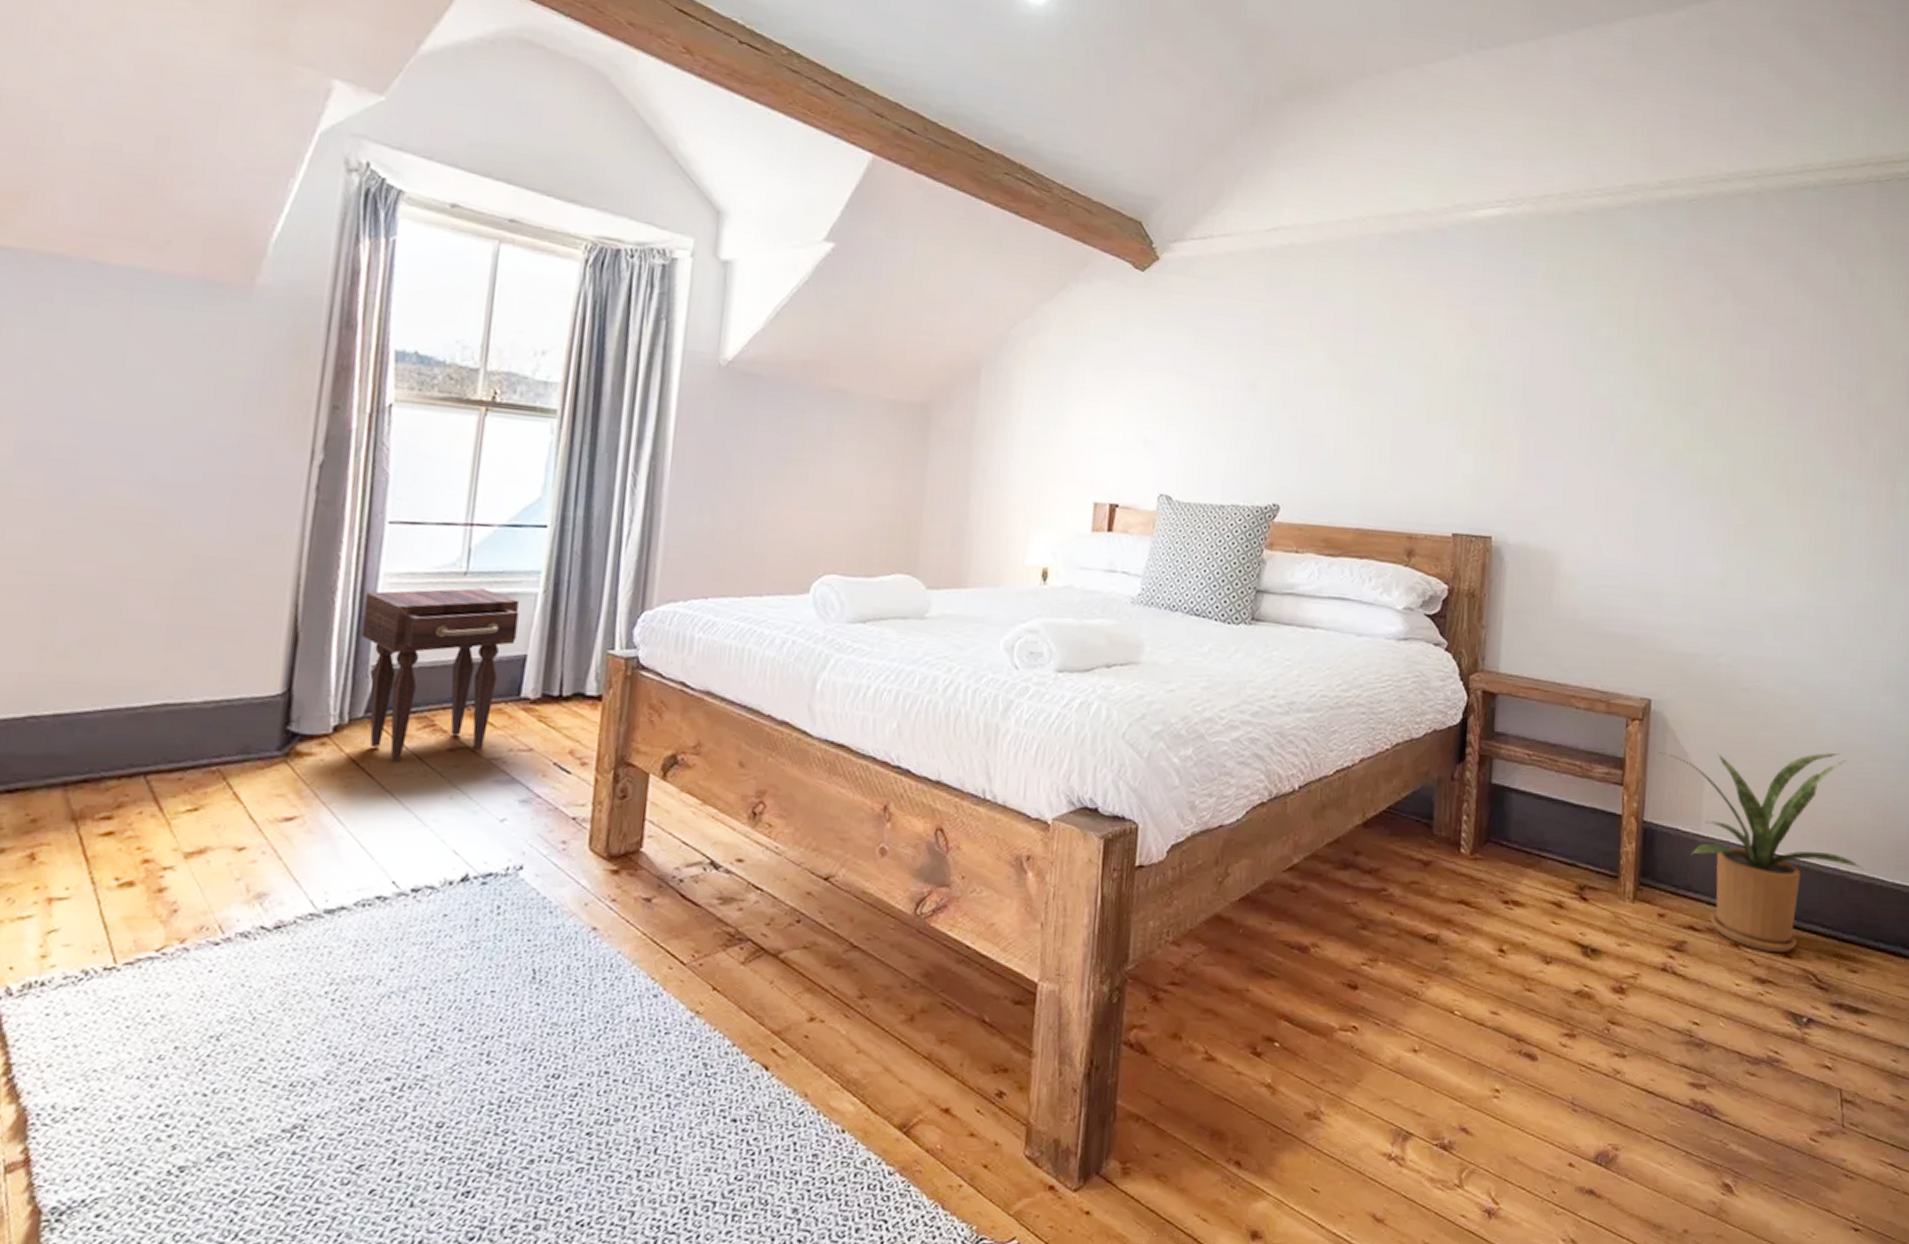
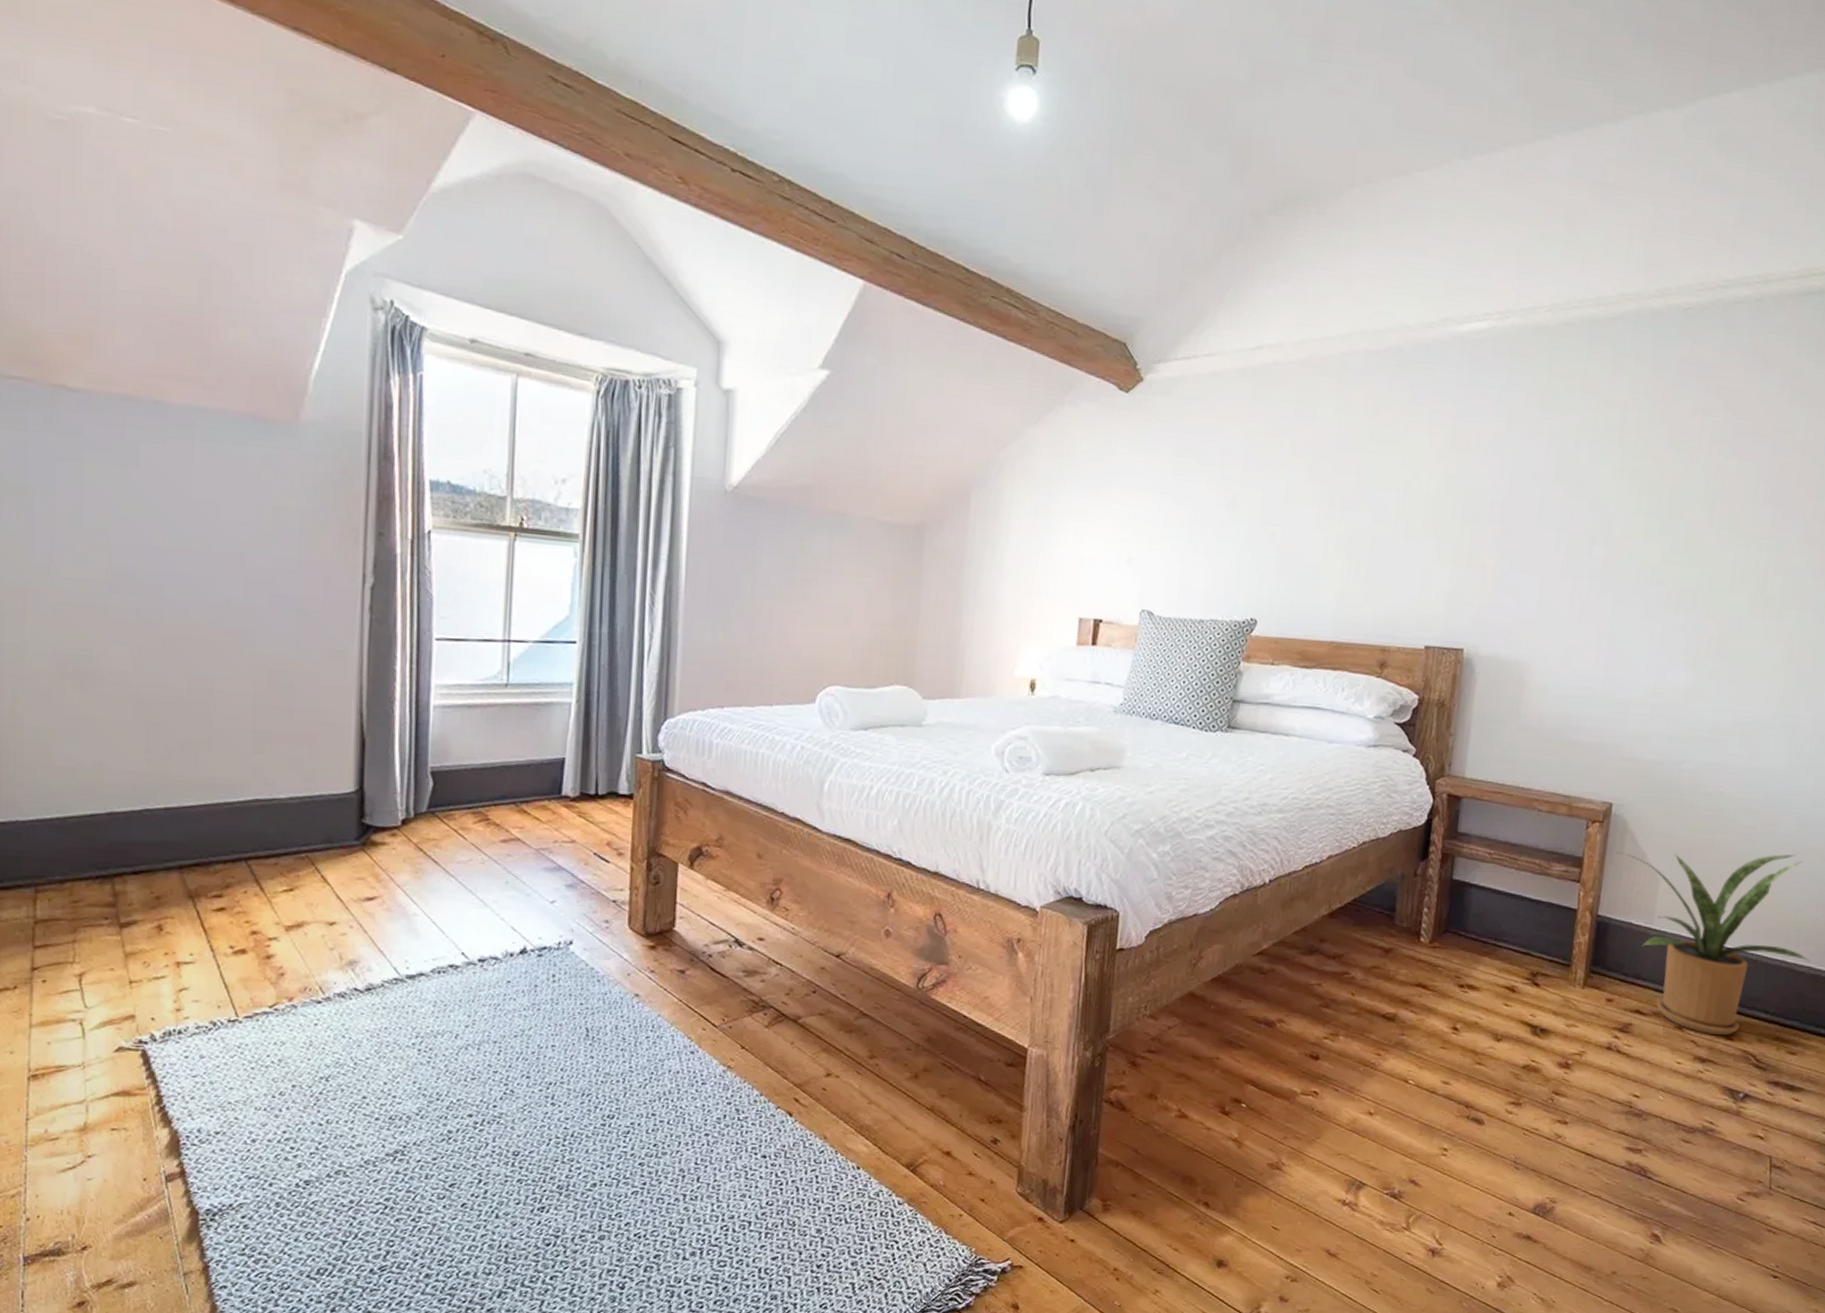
nightstand: present [361,588,519,762] -> none [420,698,556,851]

